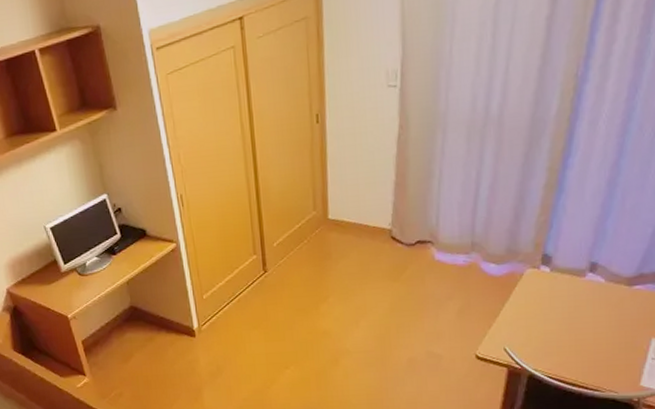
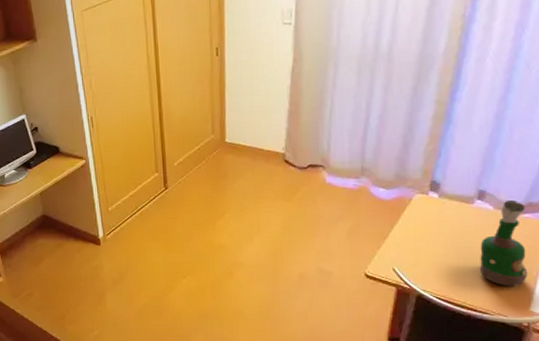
grog bottle: none [590,271,639,362] -> present [479,199,528,286]

